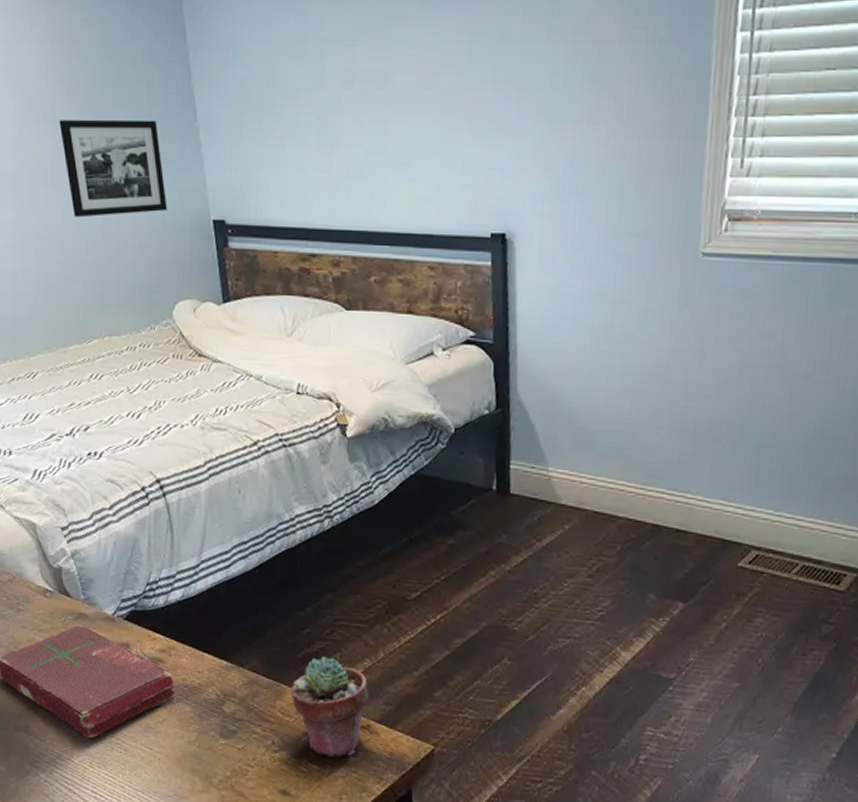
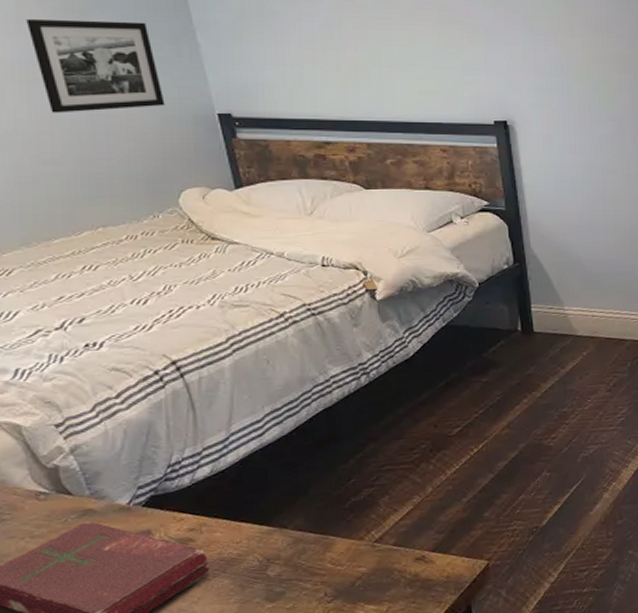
potted succulent: present [291,655,368,758] -> none [341,501,420,595]

